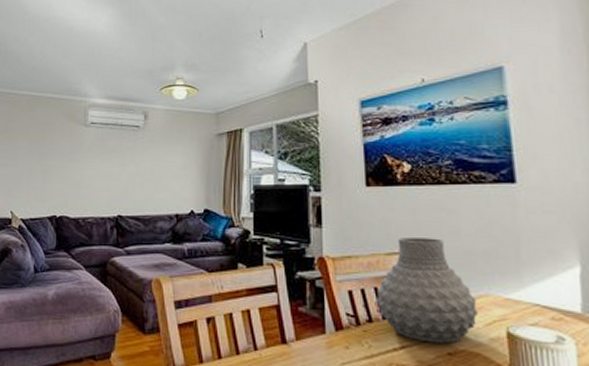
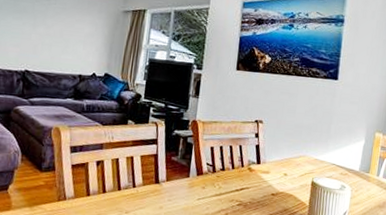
vase: present [376,238,478,344] -> none [229,111,297,187]

